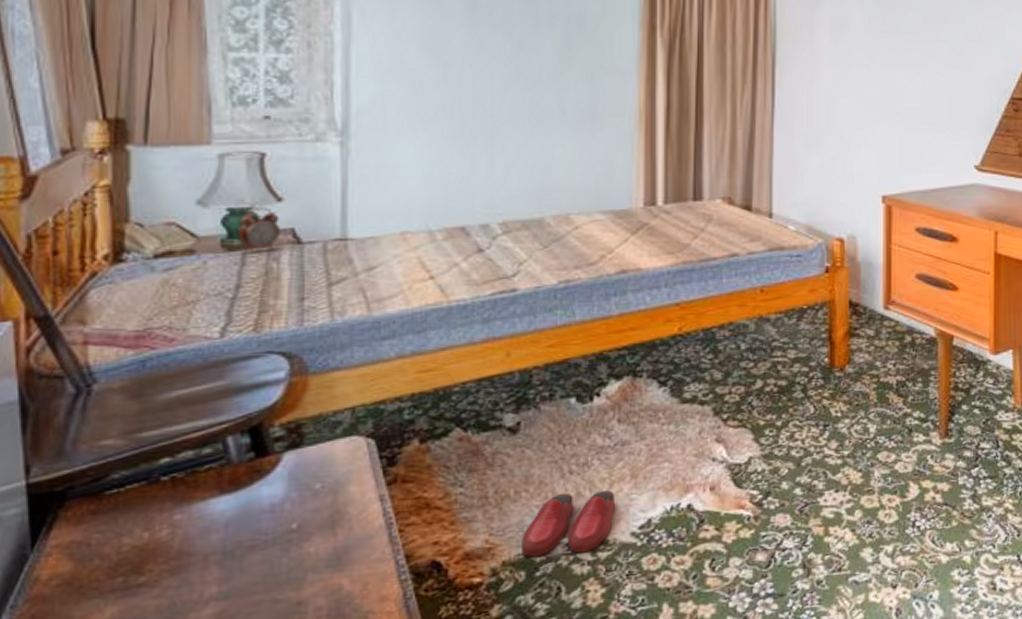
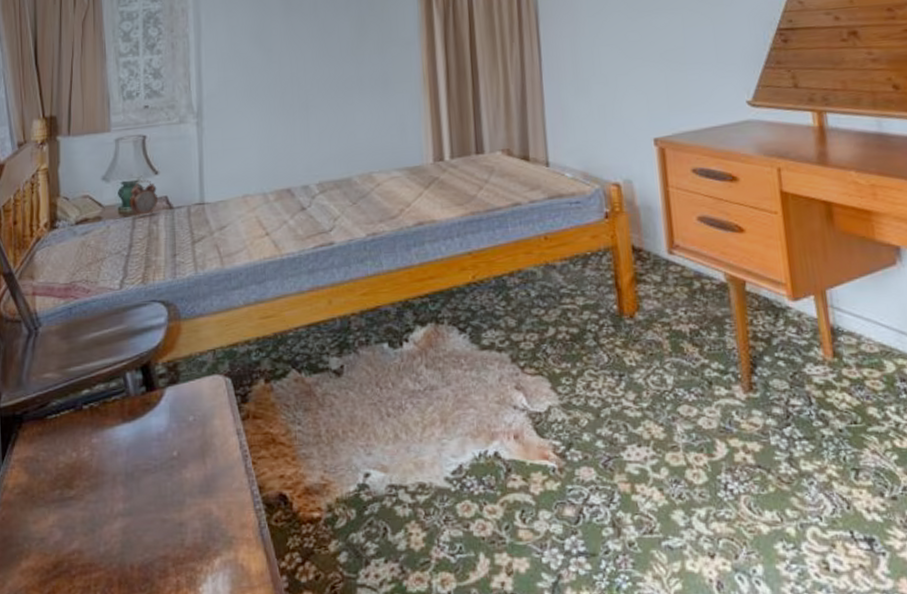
slippers: present [522,491,615,558] -> none [351,434,429,496]

